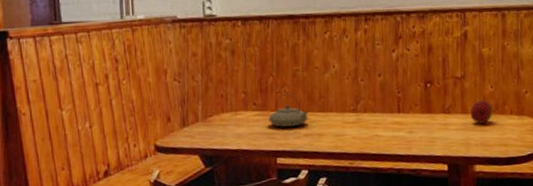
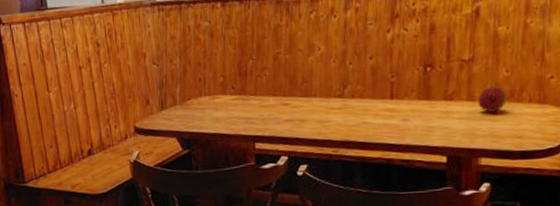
teapot: present [268,93,309,127] -> none [247,77,291,112]

